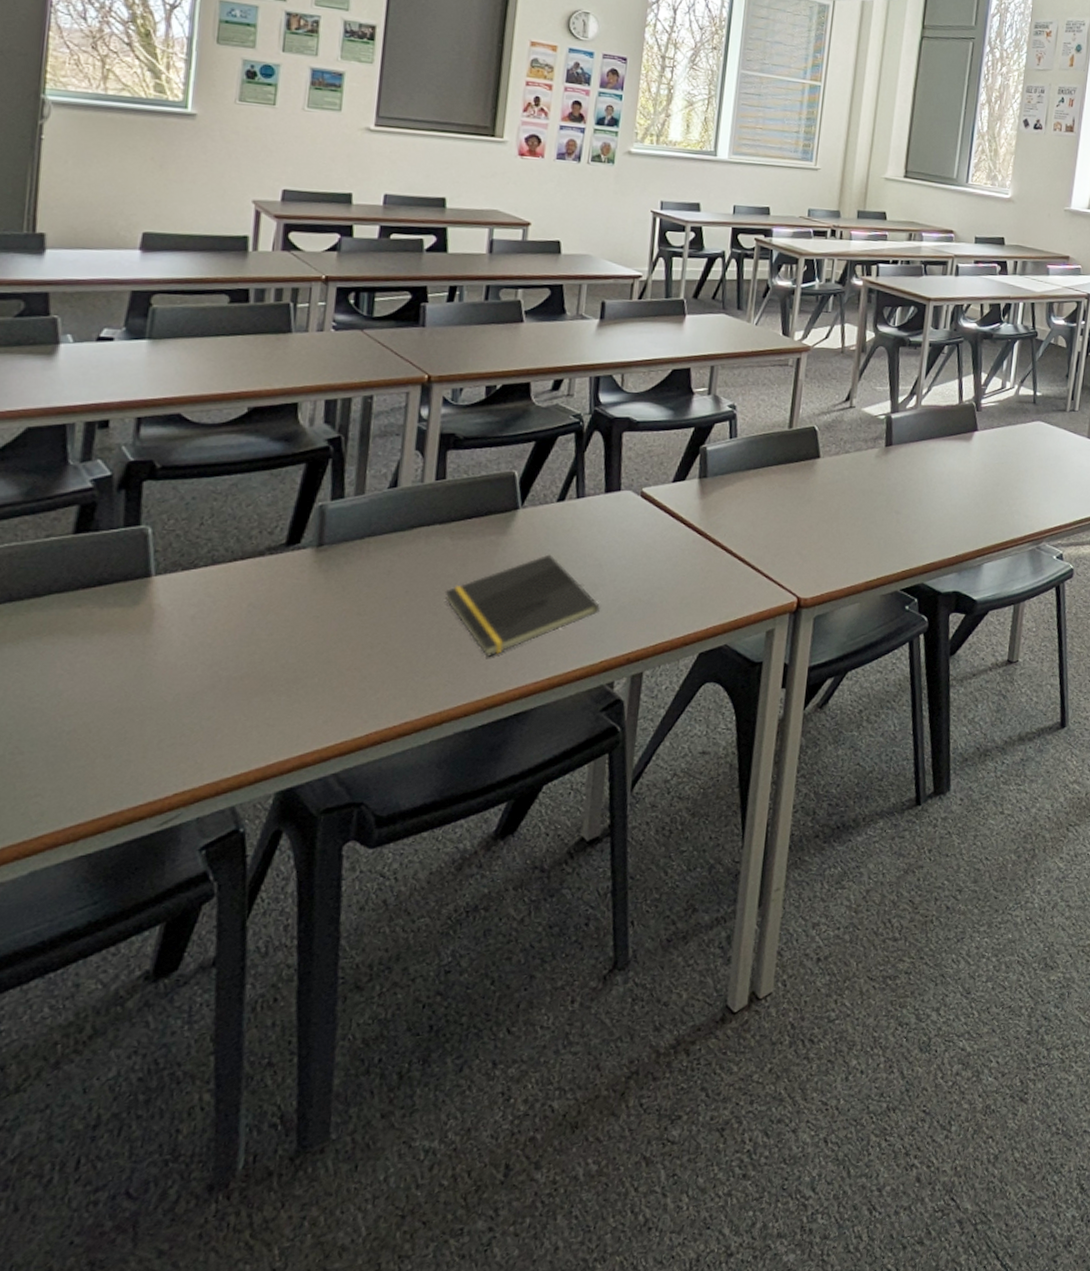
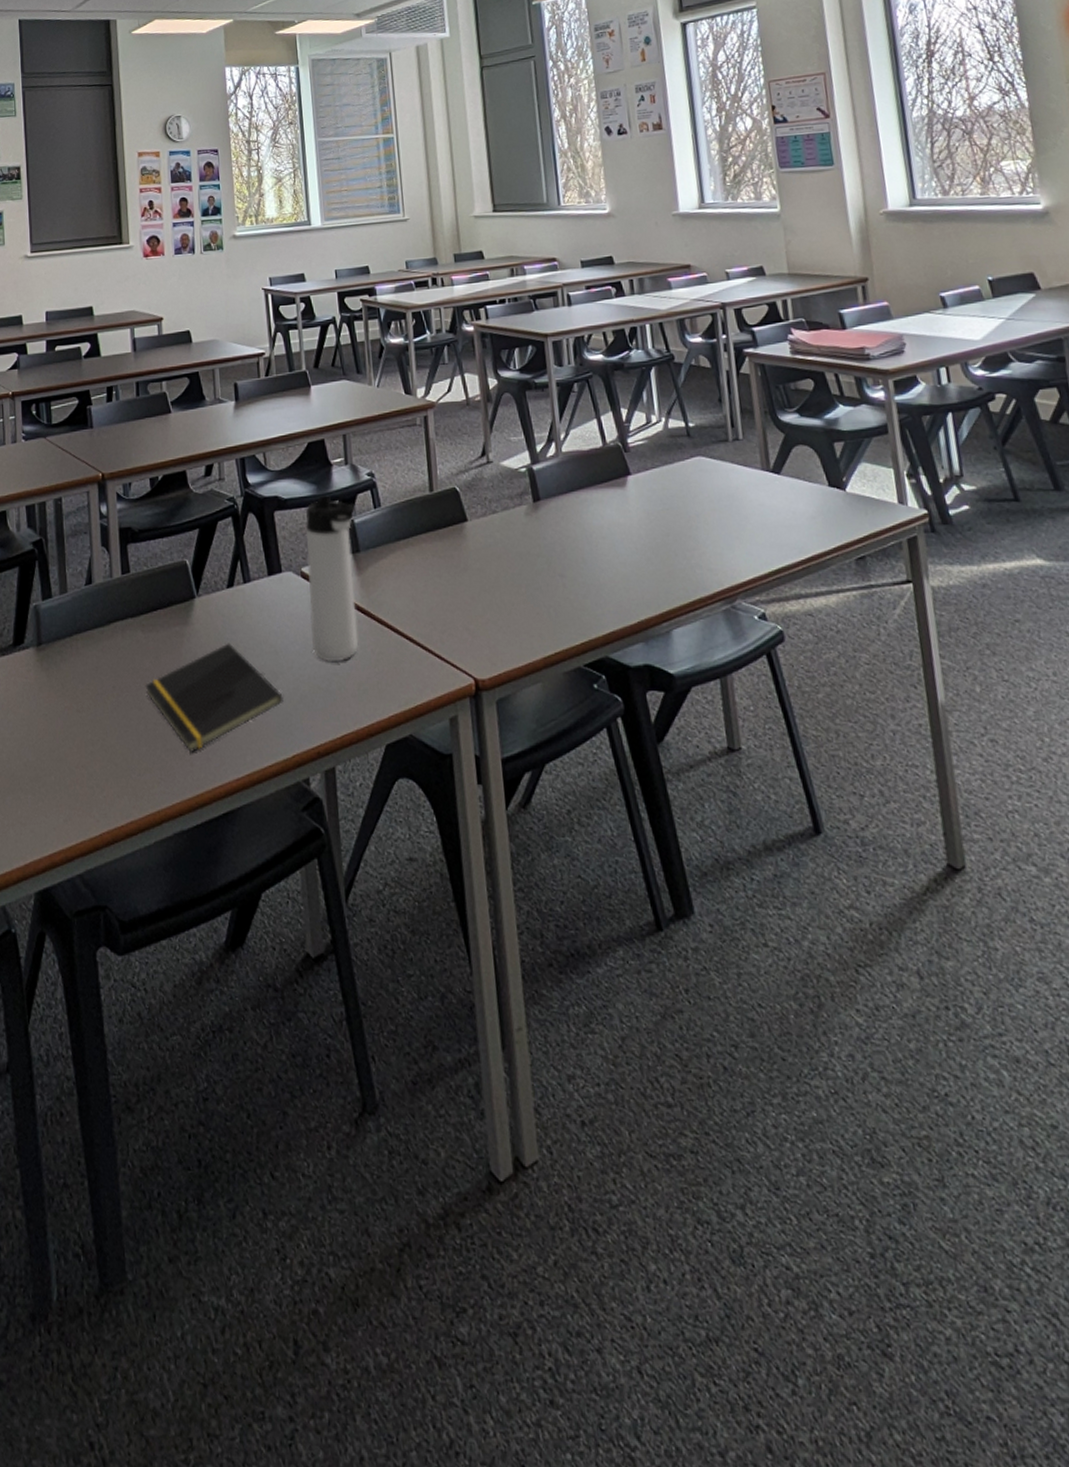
thermos bottle: none [640,421,711,576] -> present [305,495,359,661]

